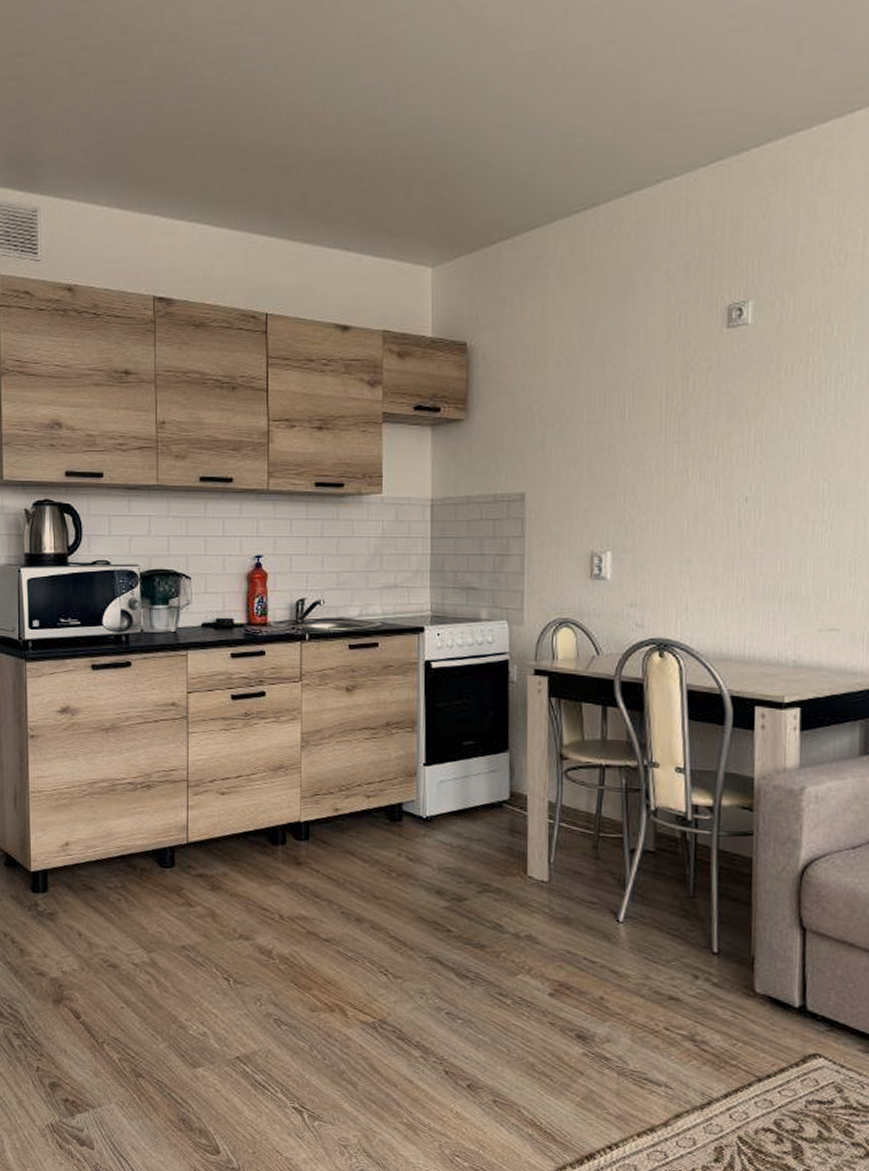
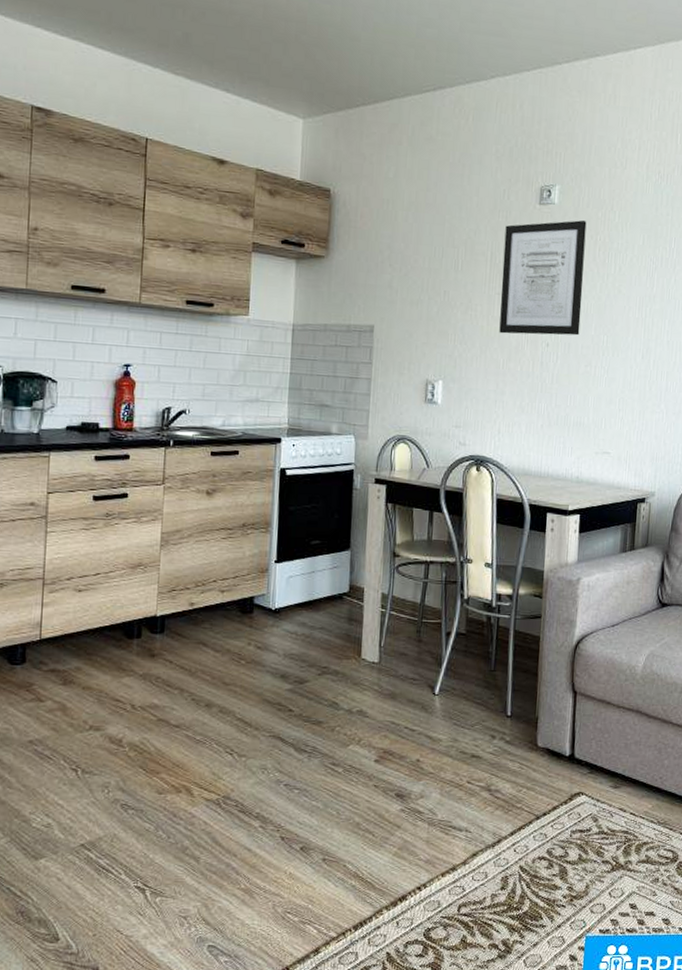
wall art: none [681,341,793,490] -> present [499,220,587,336]

